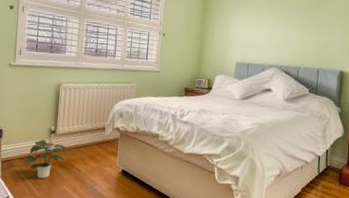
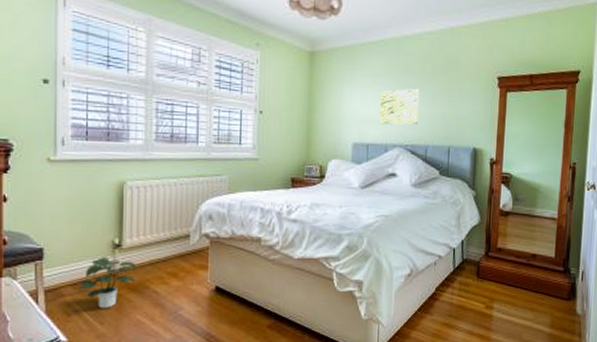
wall art: none [259,18,295,49] -> present [379,88,419,125]

